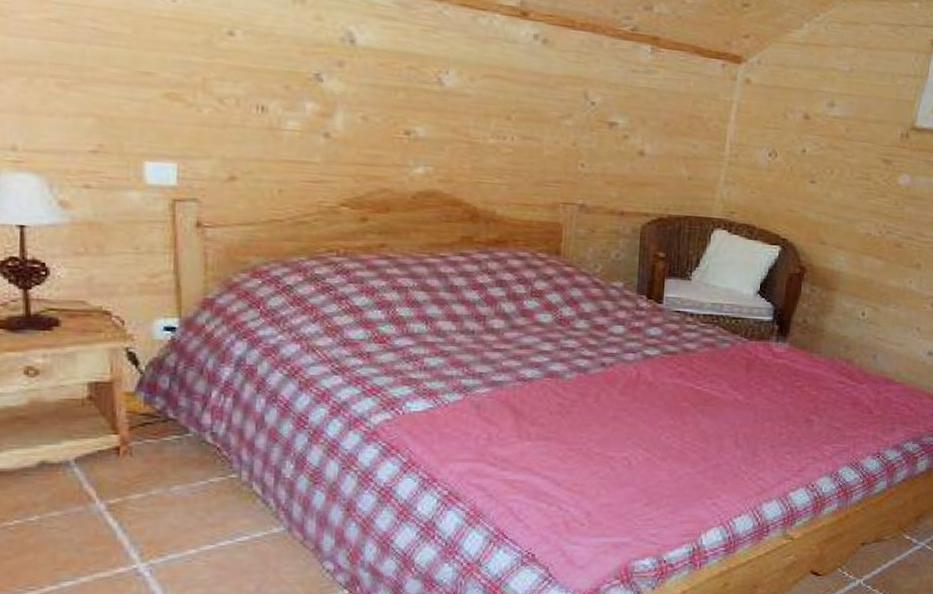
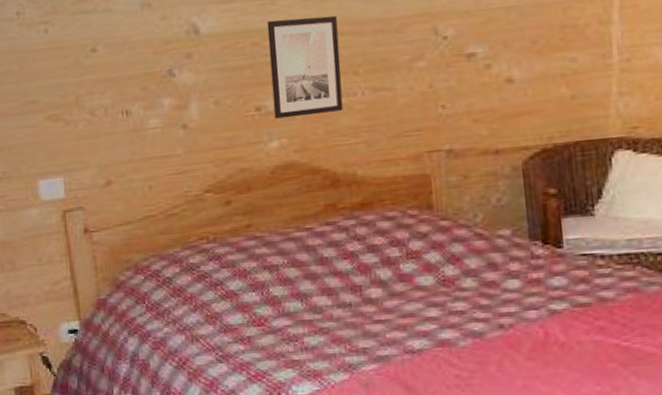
wall art: none [423,48,497,151] -> present [267,15,343,119]

